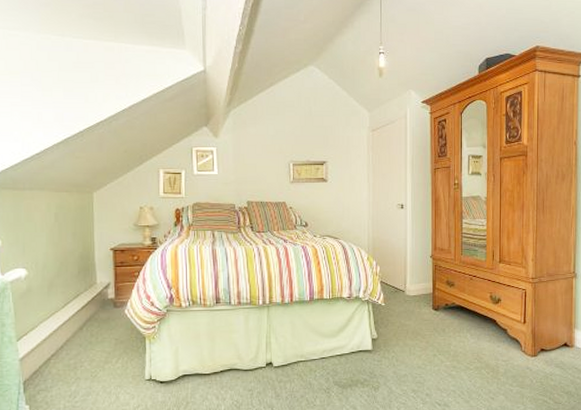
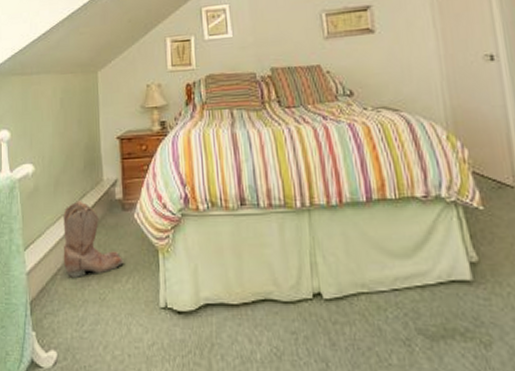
boots: none [56,300,114,361] -> present [63,200,124,277]

